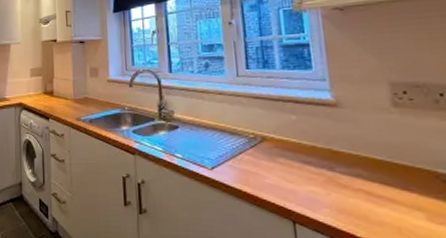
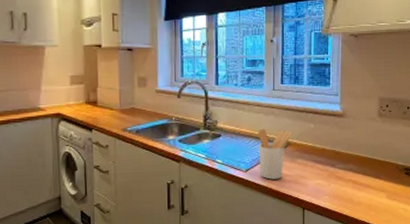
utensil holder: none [222,120,266,181] -> present [258,128,291,180]

